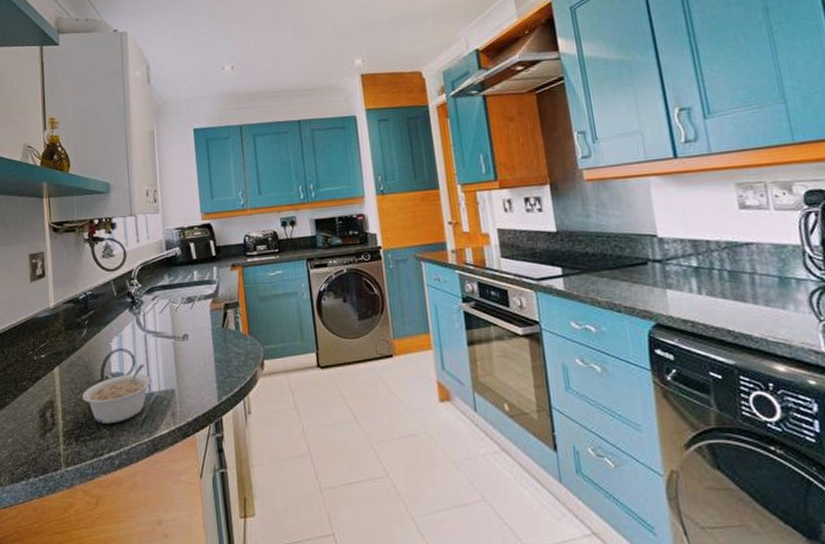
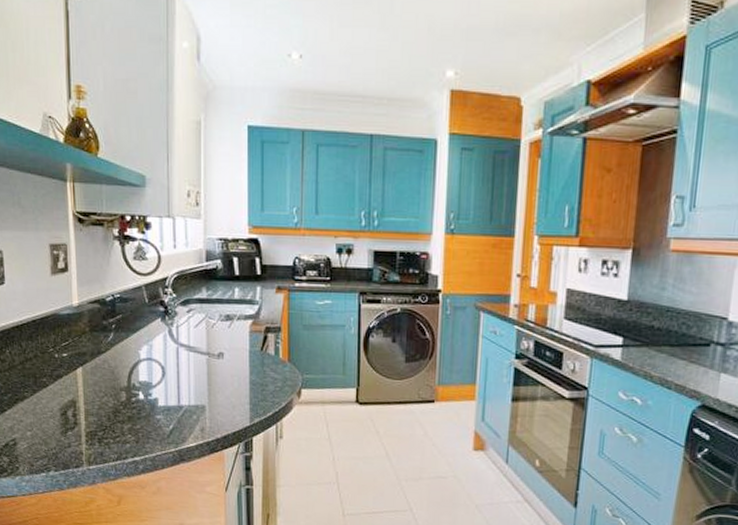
legume: present [82,363,152,424] -> none [107,376,182,431]

